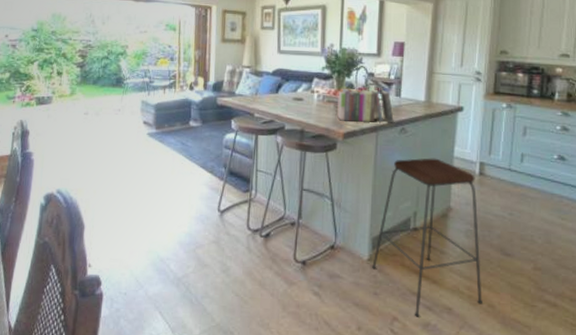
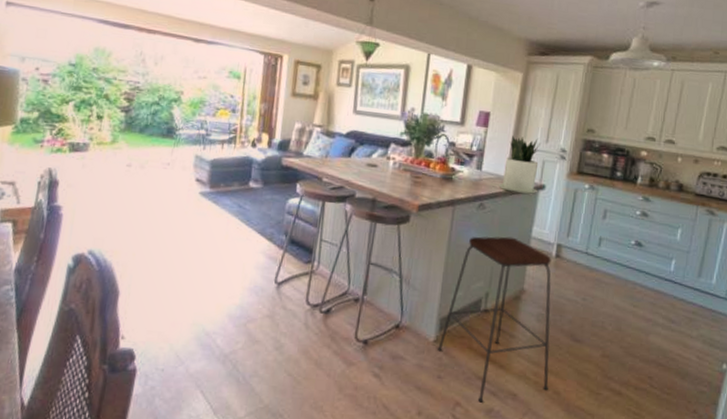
books: present [337,88,394,123] -> none [413,156,473,198]
planter: none [418,62,456,117] -> present [499,136,541,195]

